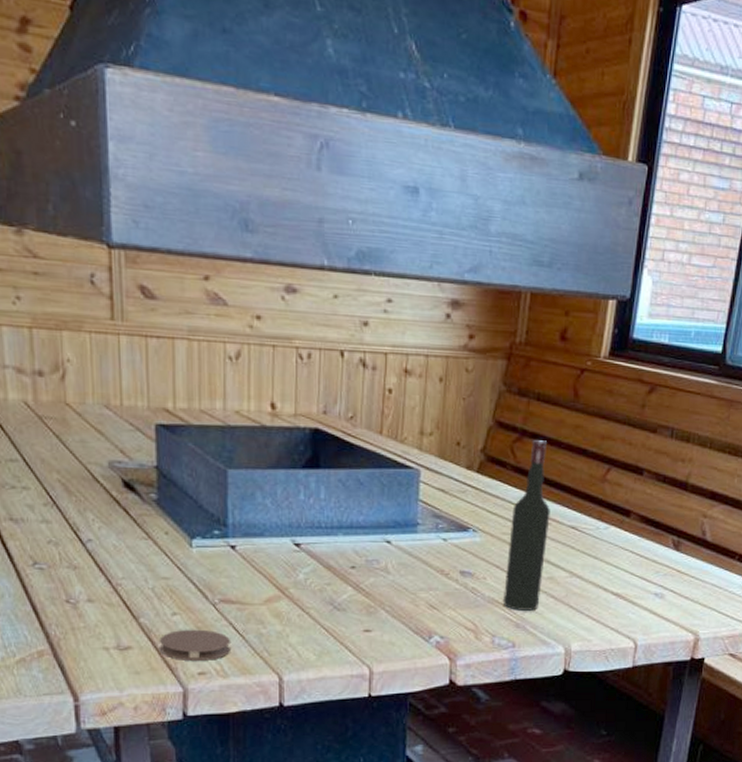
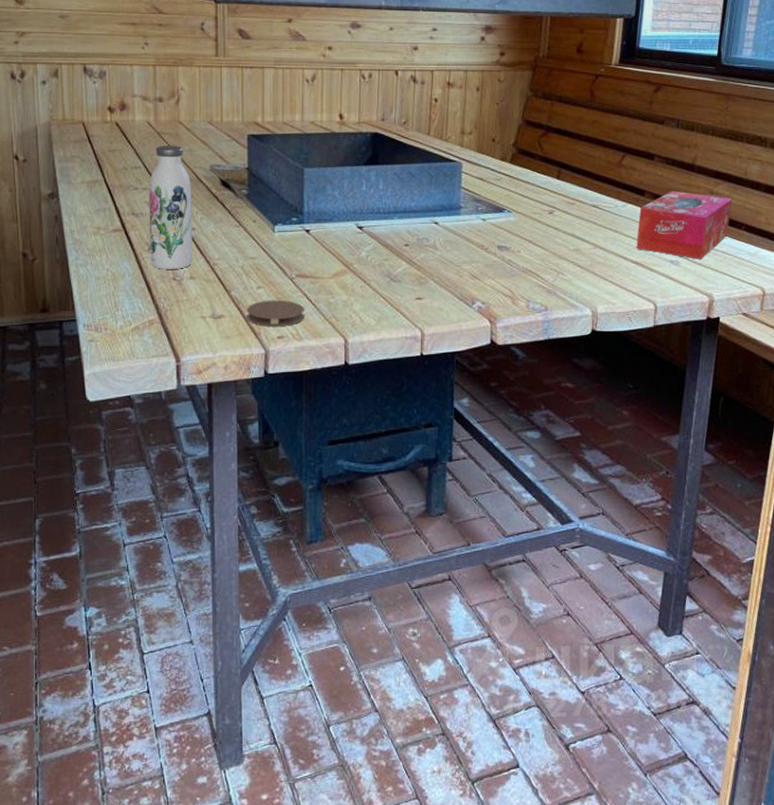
water bottle: none [30,432,89,590] -> present [149,145,192,269]
wine bottle: present [503,440,550,611] -> none [535,134,574,279]
tissue box: none [618,512,727,592] -> present [636,190,732,259]

